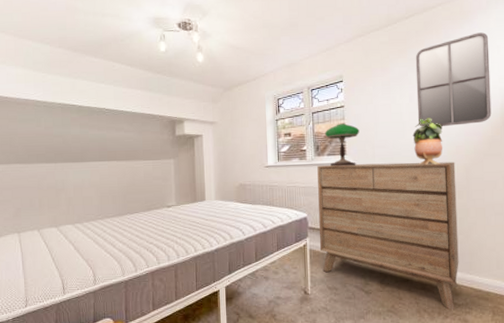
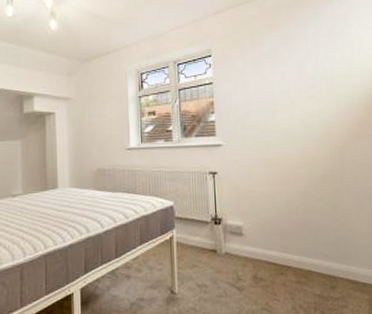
dresser: present [317,162,459,310] -> none [184,144,334,305]
table lamp: present [325,123,360,167] -> none [192,102,230,149]
potted plant: present [412,118,443,165] -> none [284,97,315,147]
home mirror: present [415,32,492,127] -> none [285,10,363,107]

